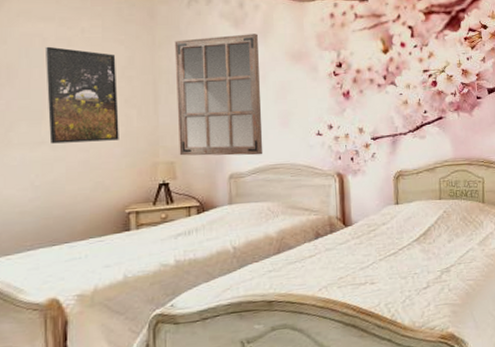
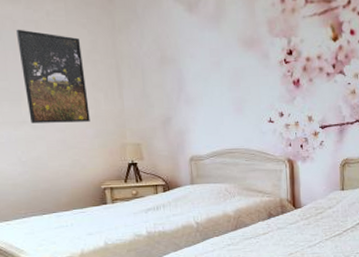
mirror: present [174,34,263,156] -> none [133,19,220,140]

